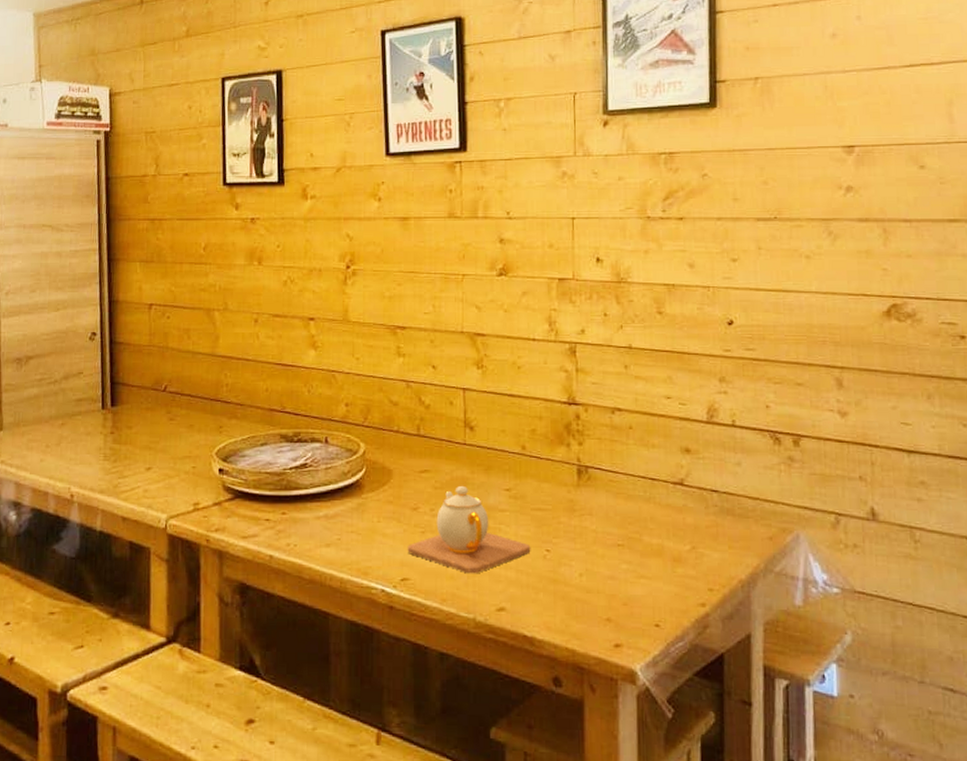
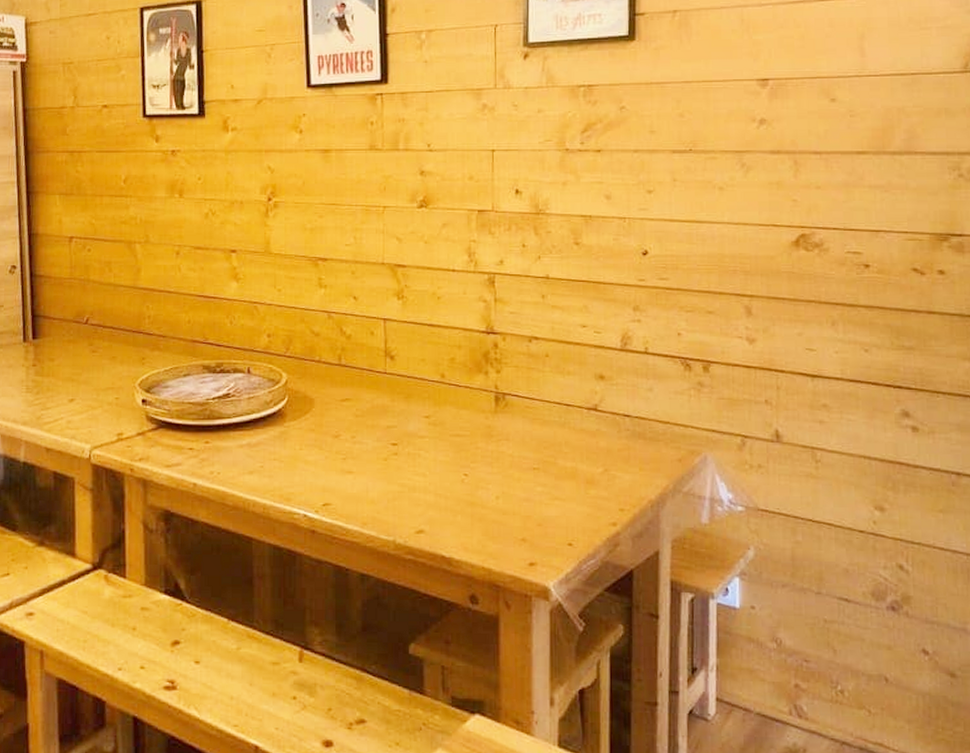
teapot: present [407,486,531,574] -> none [329,414,450,498]

